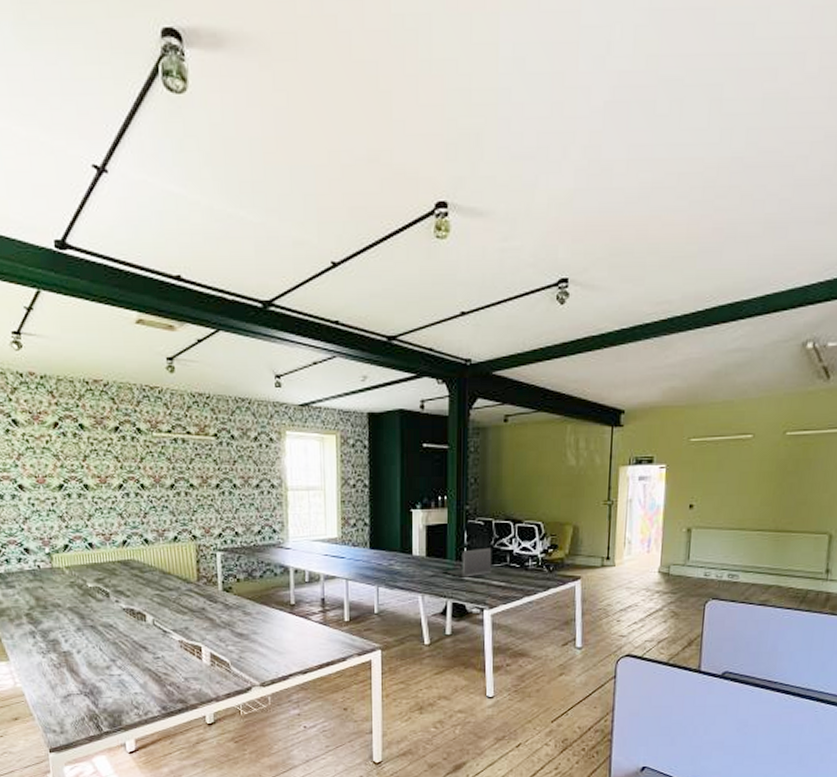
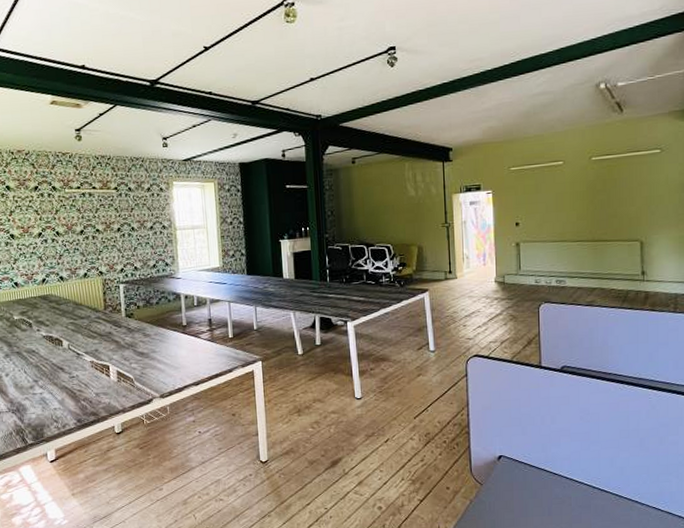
laptop computer: present [447,547,492,578] -> none [314,268,351,295]

